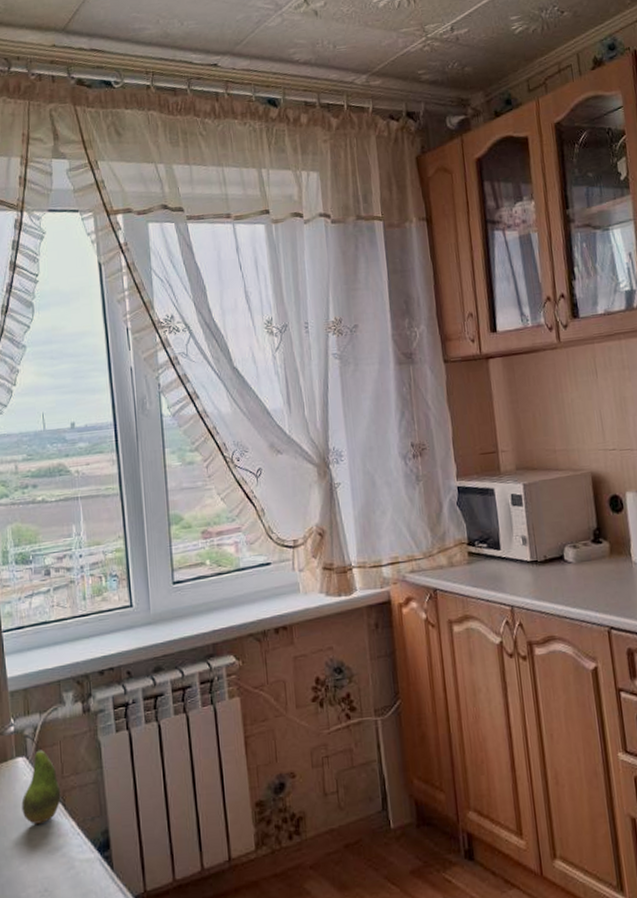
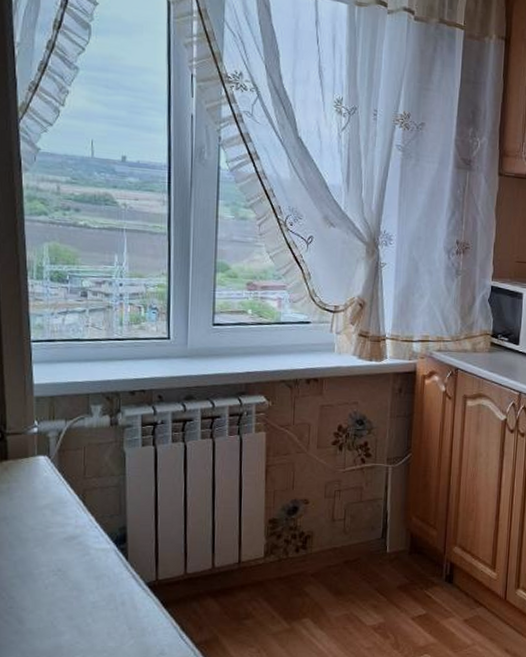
fruit: present [21,734,61,824] -> none [40,437,82,515]

